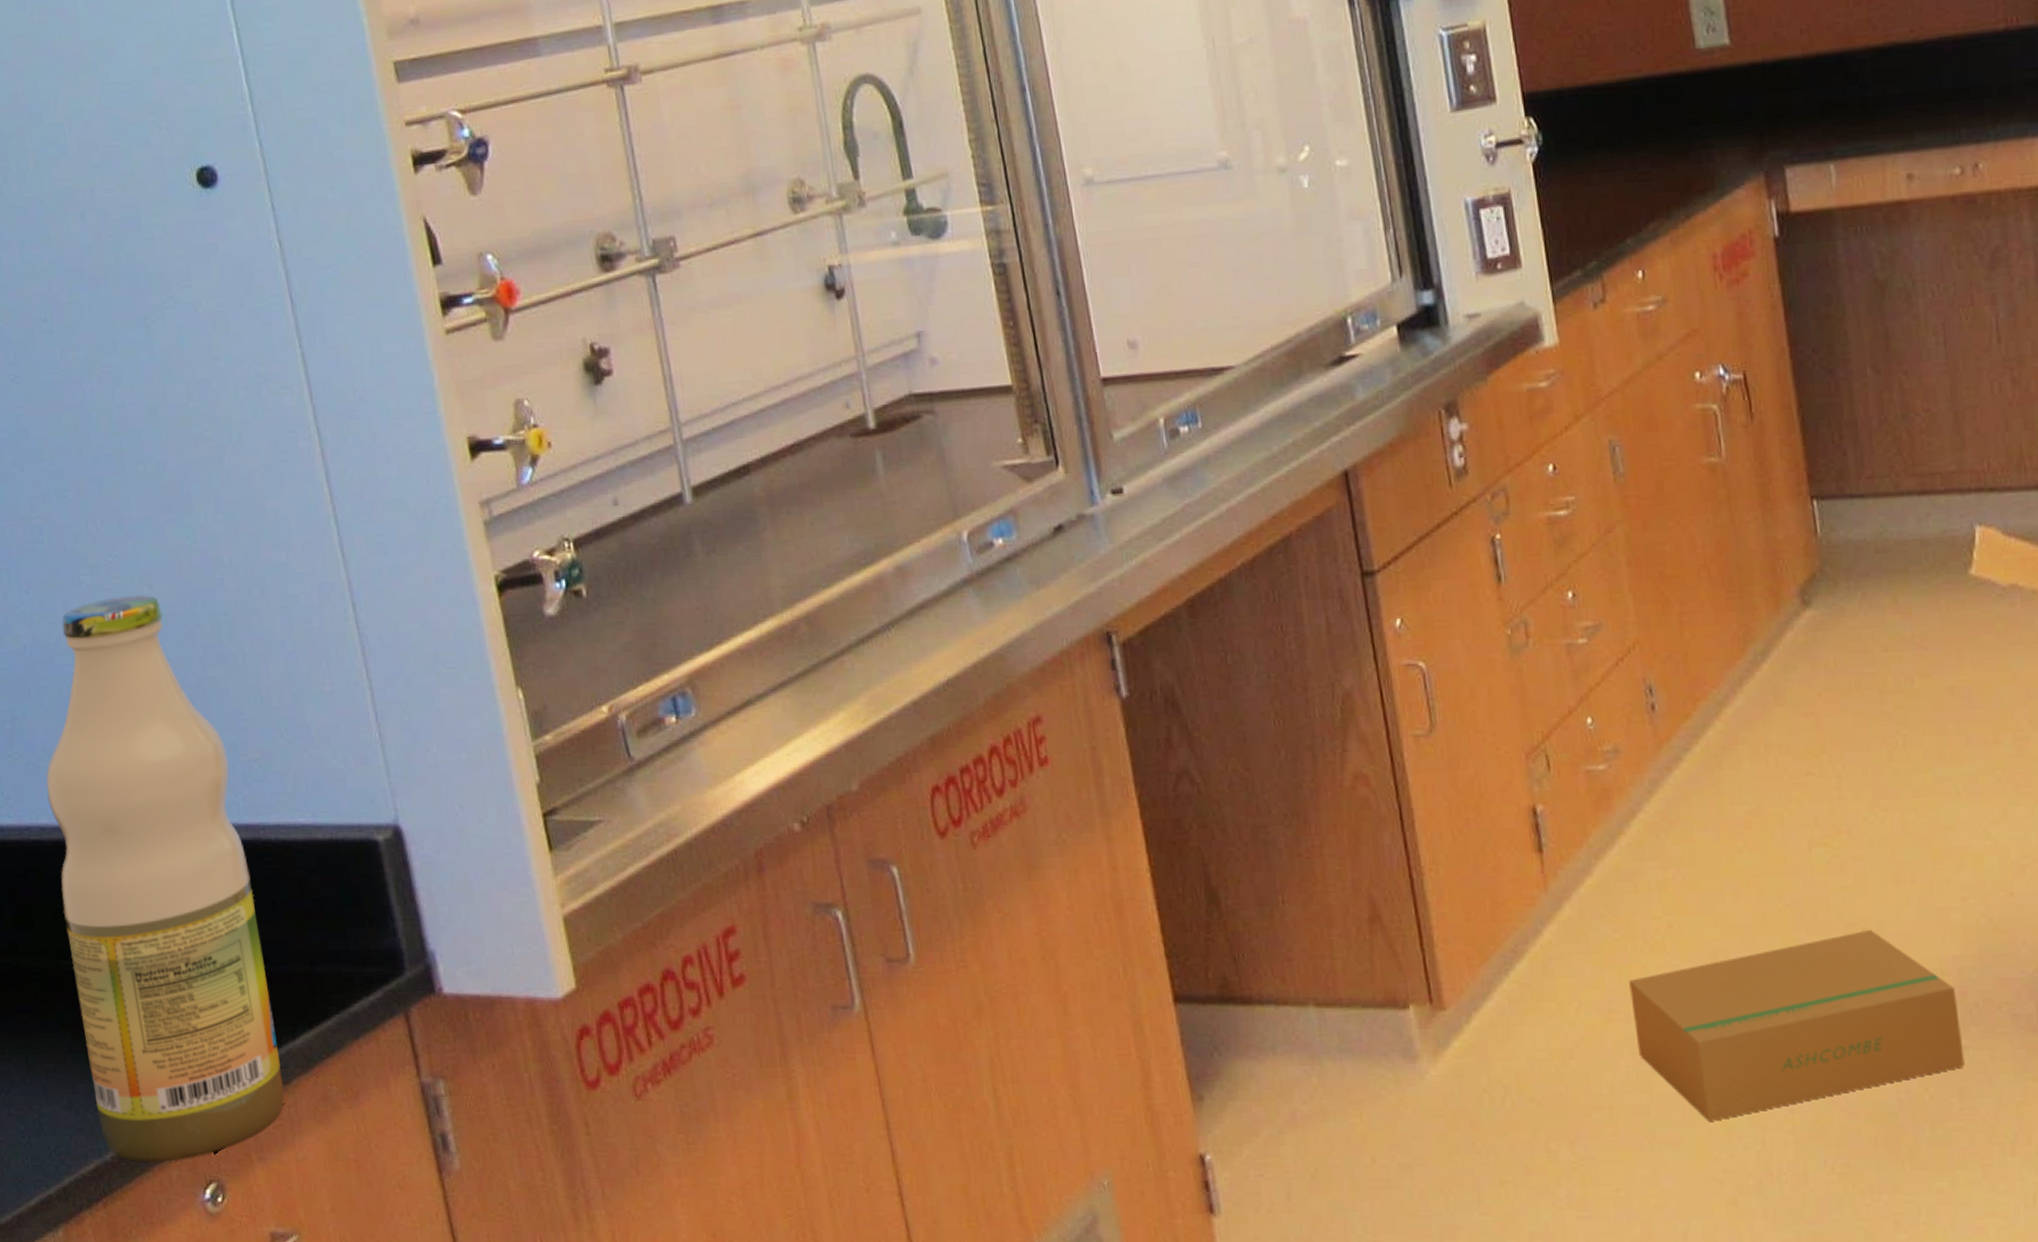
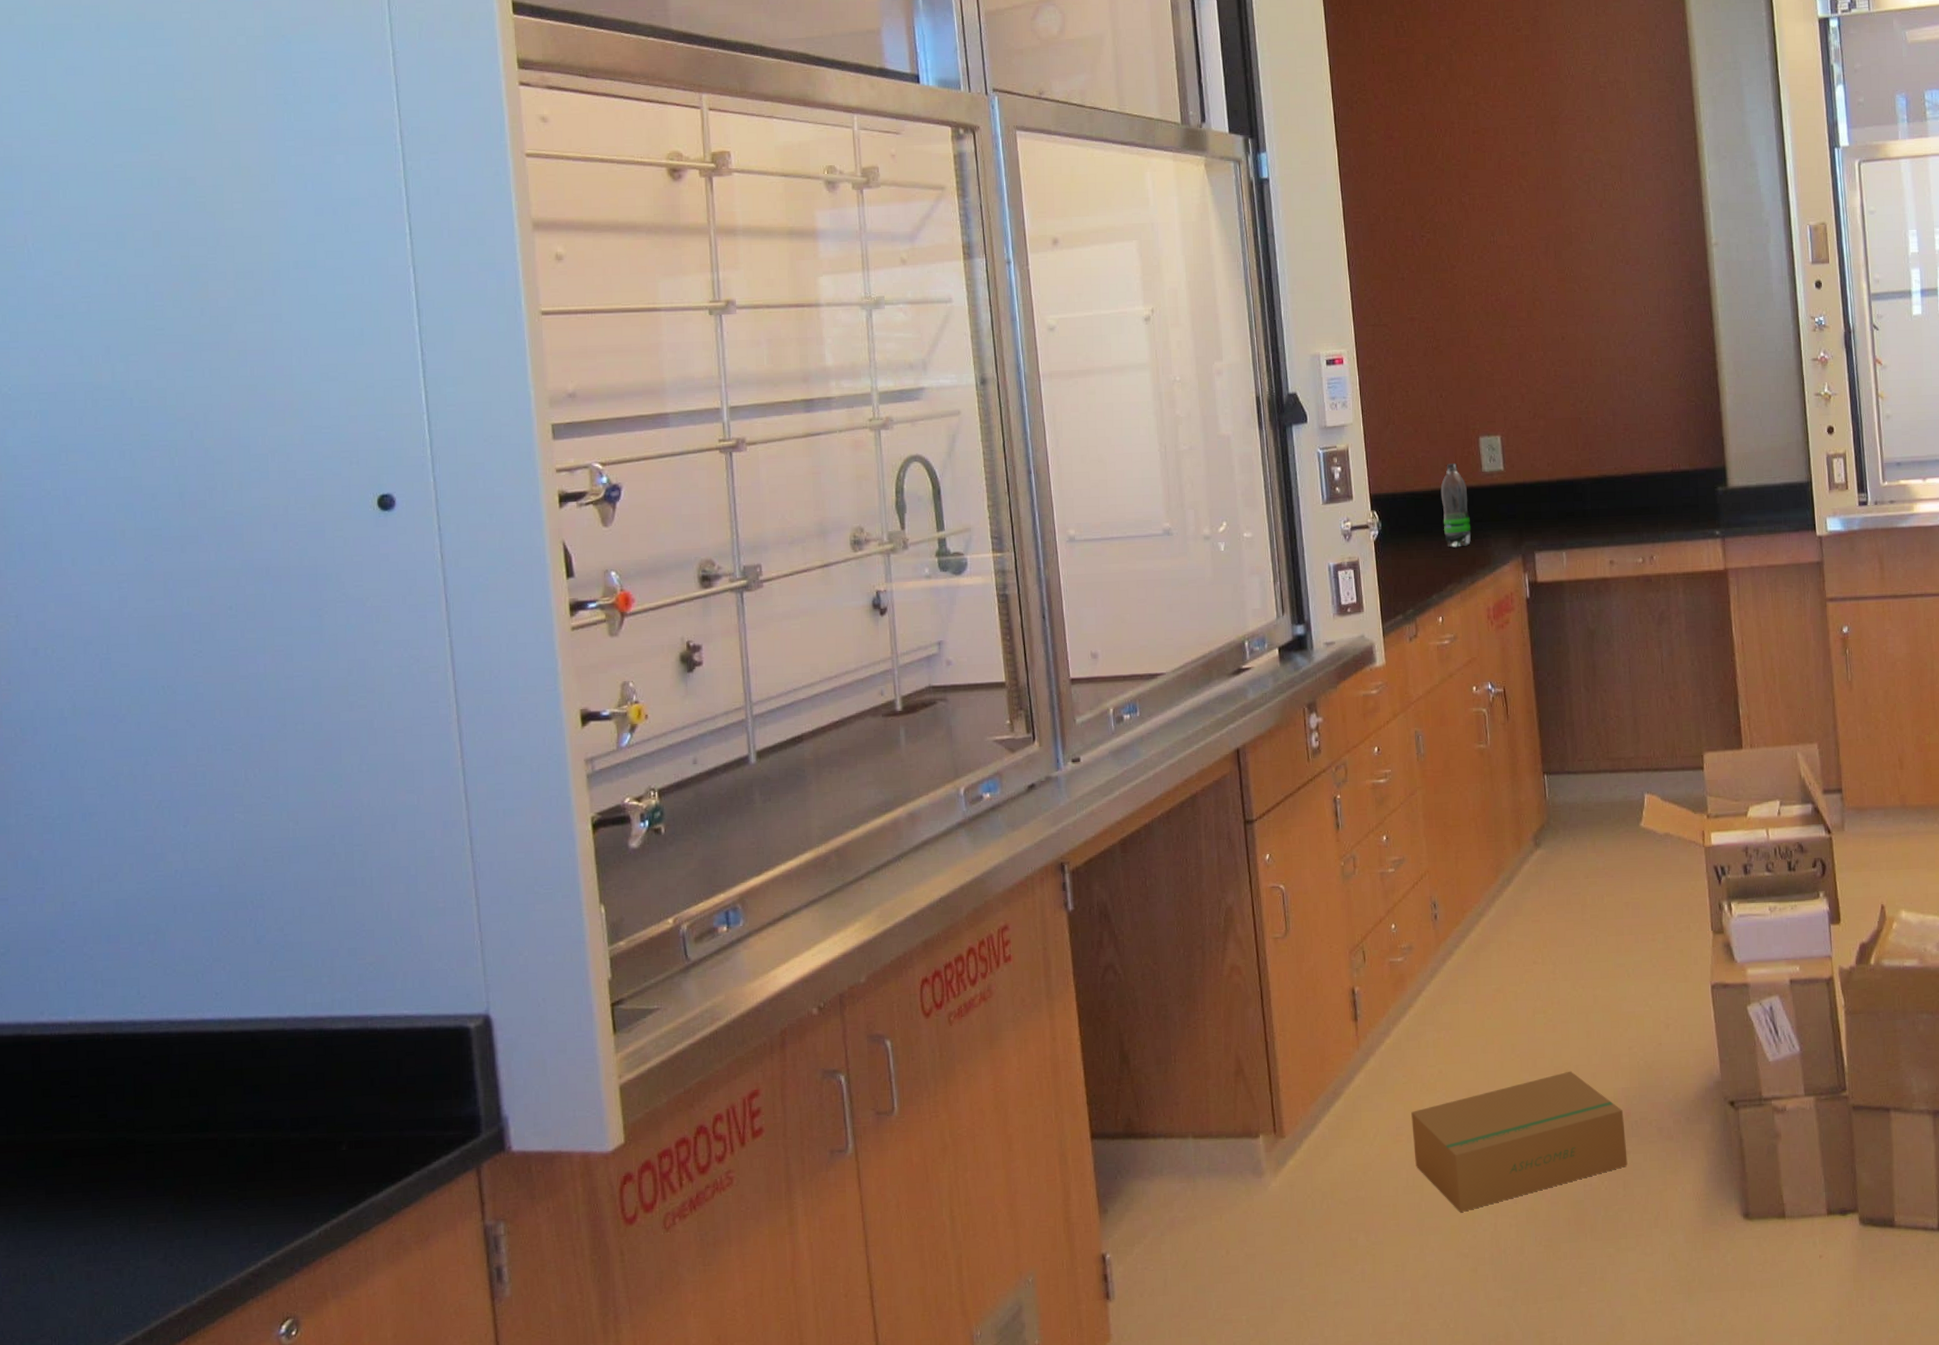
bottle: present [46,595,285,1164] -> none [180,829,364,1305]
bottle: none [1631,38,1683,167] -> present [1440,463,1472,548]

